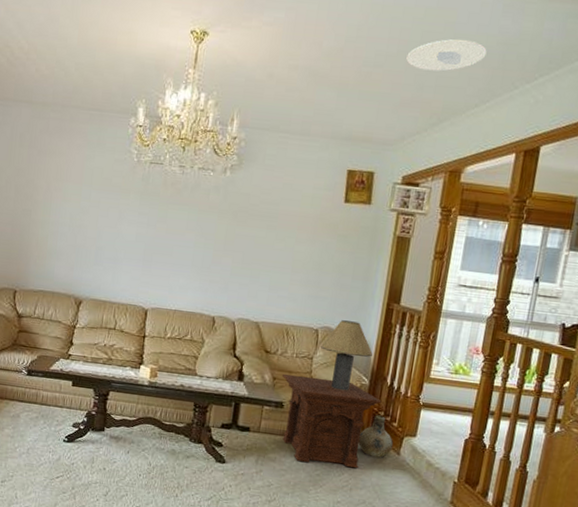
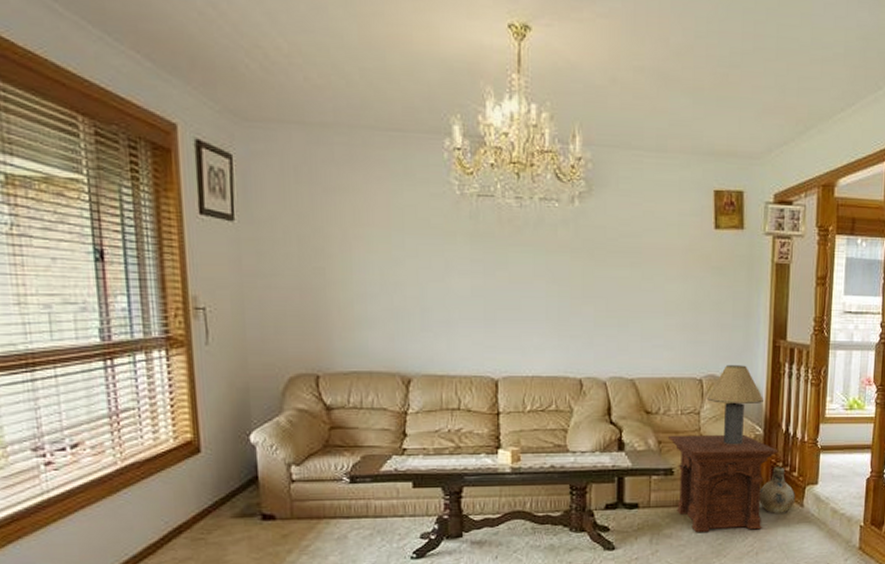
recessed light: present [406,39,487,72] -> none [764,33,847,71]

